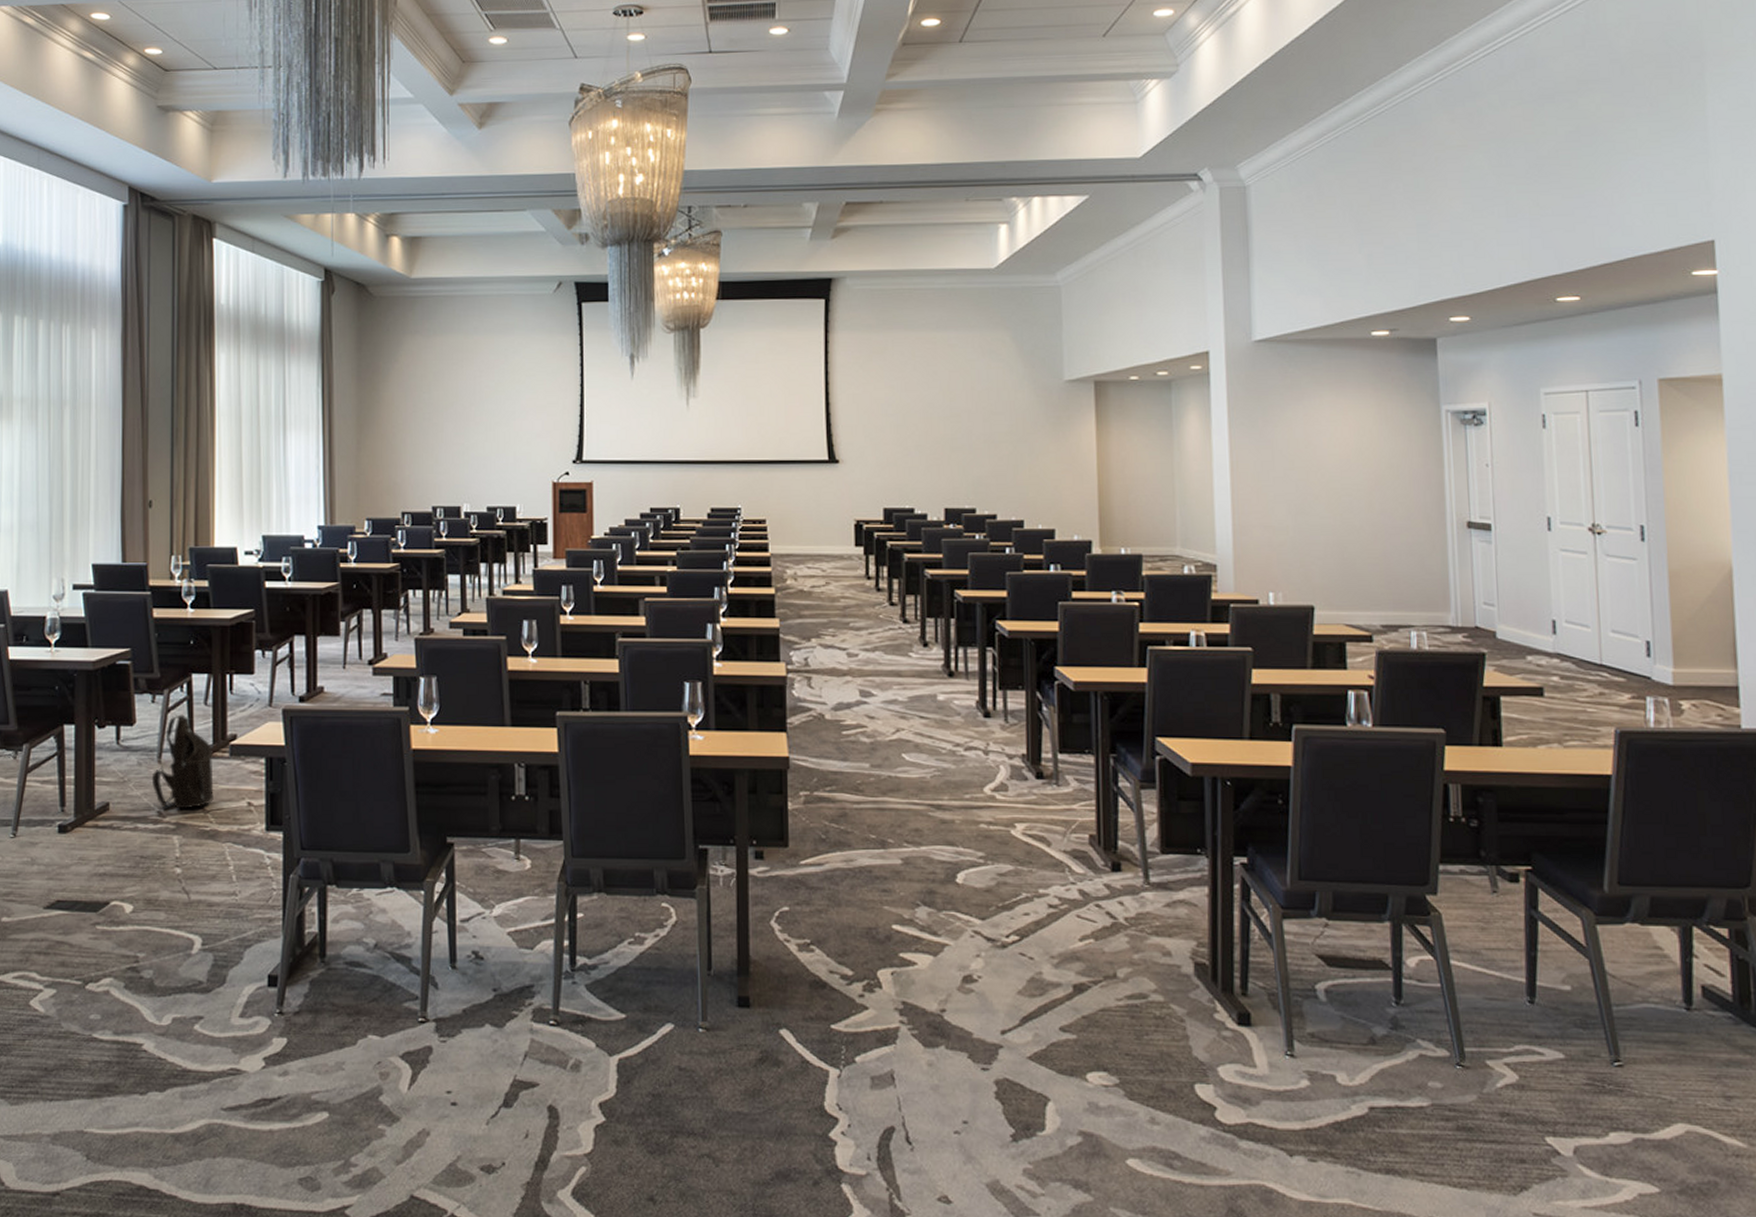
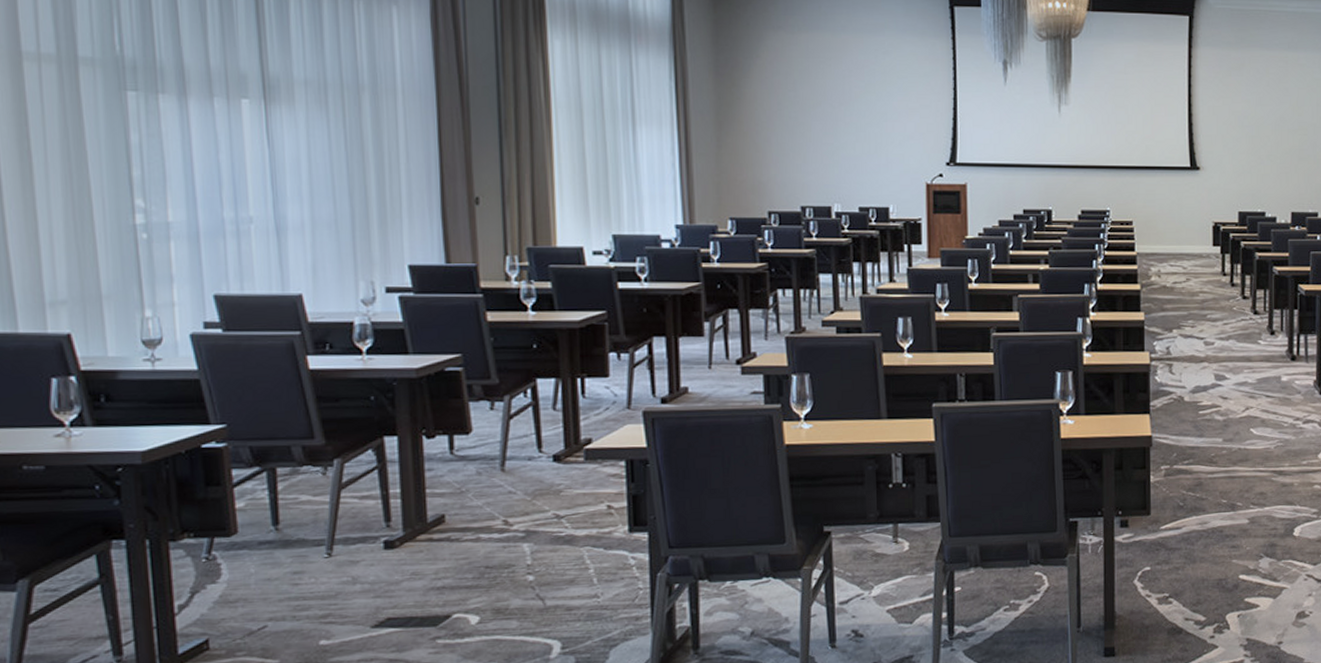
shoulder bag: present [151,714,214,809] -> none [494,420,568,518]

